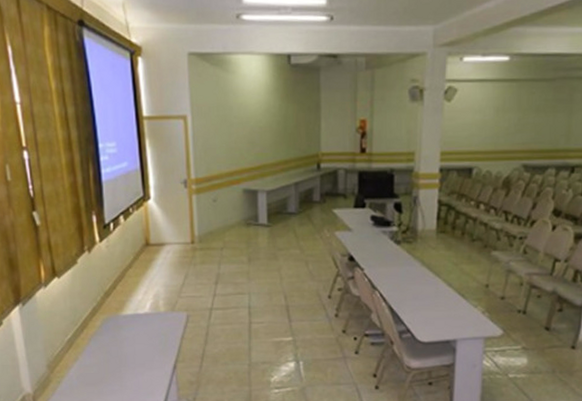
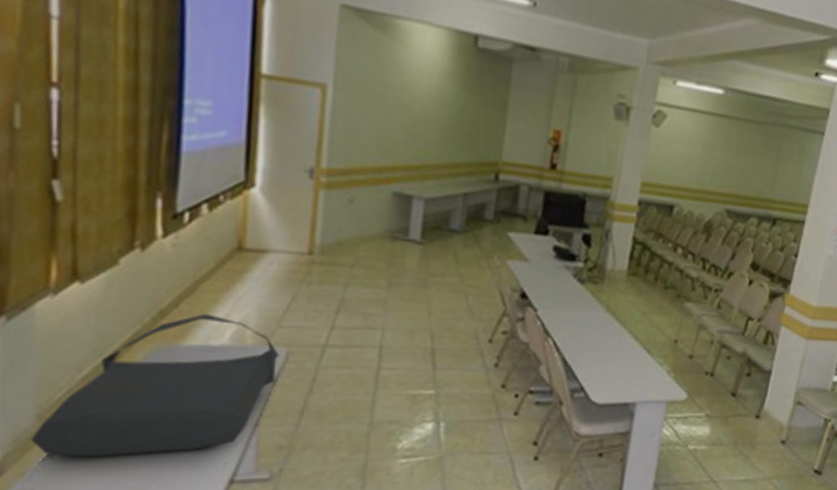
bag: none [46,292,183,392] -> present [30,313,280,458]

